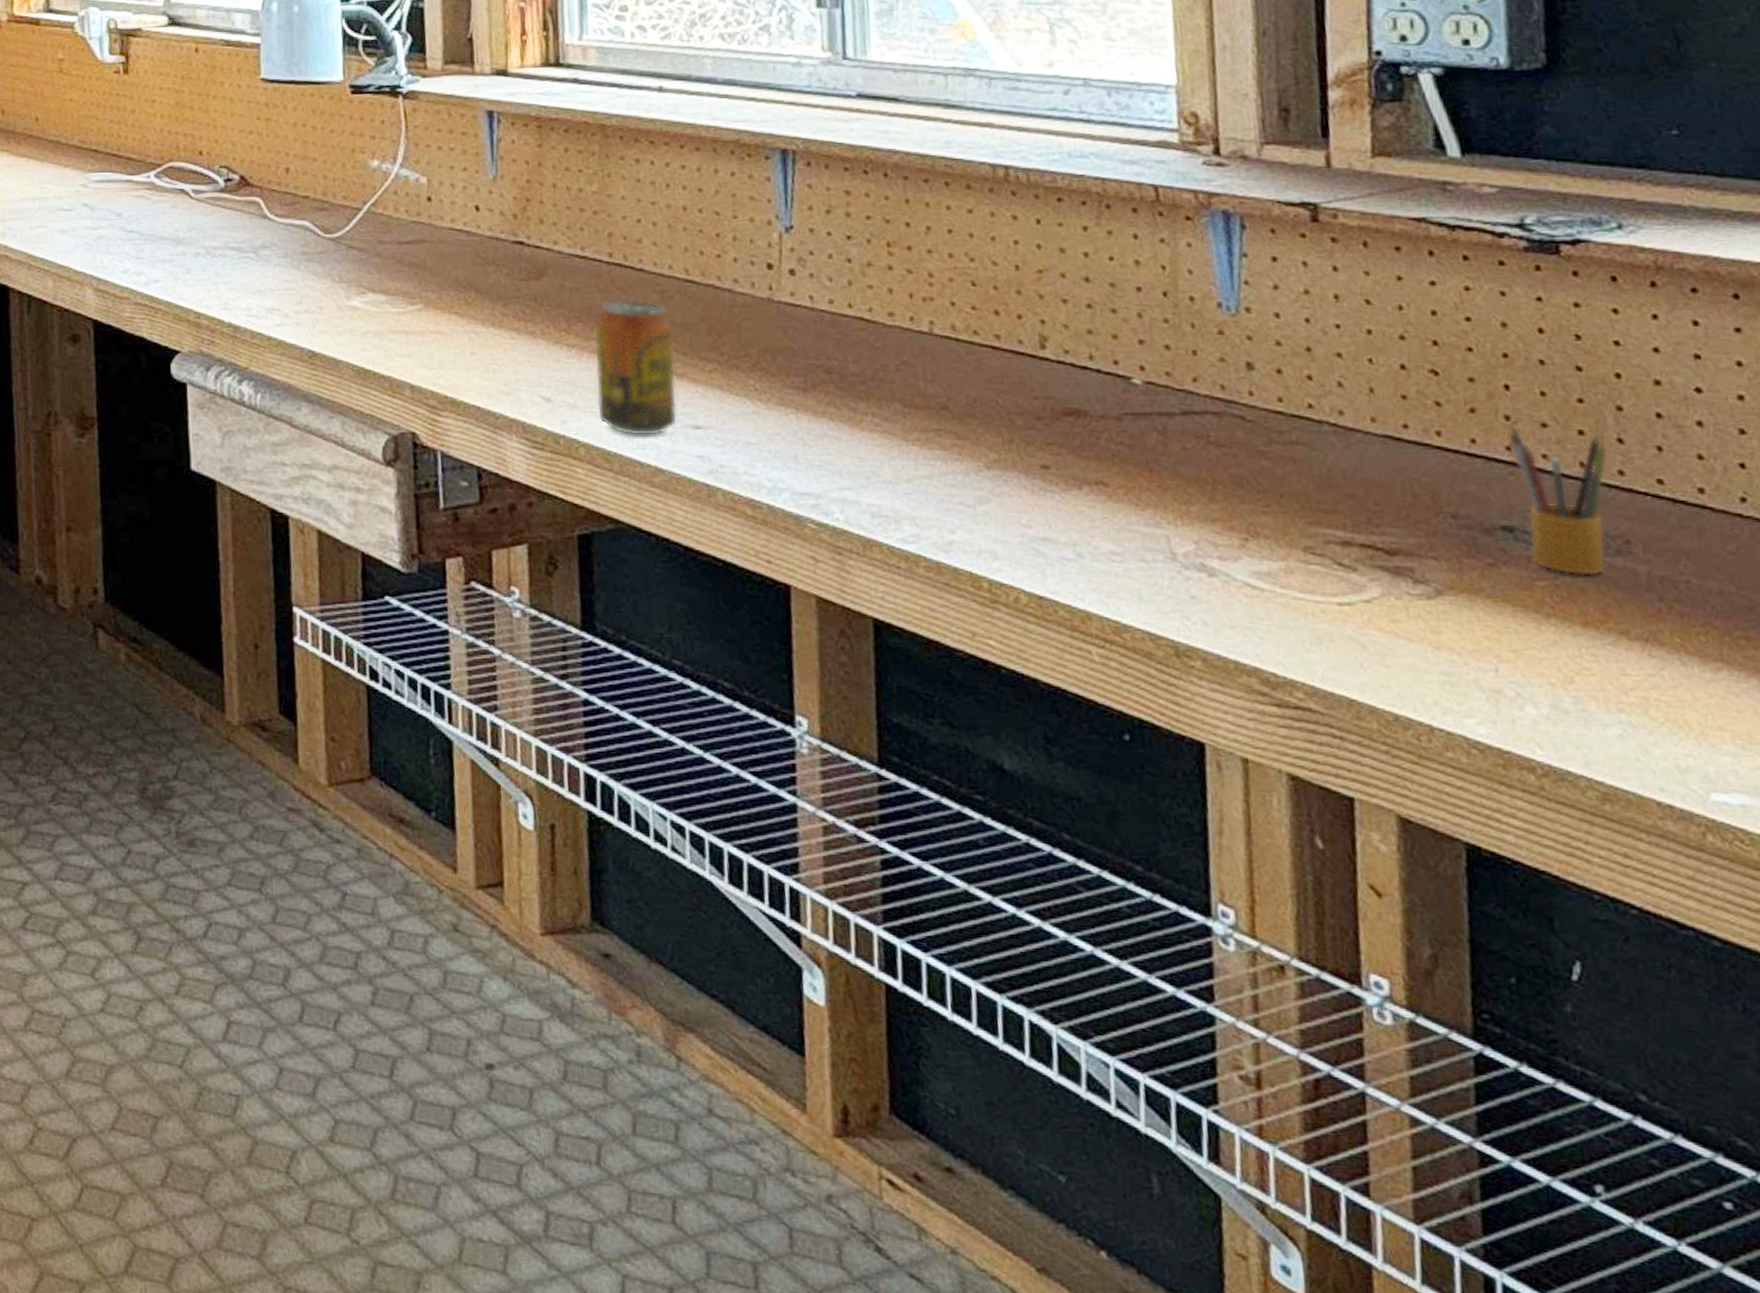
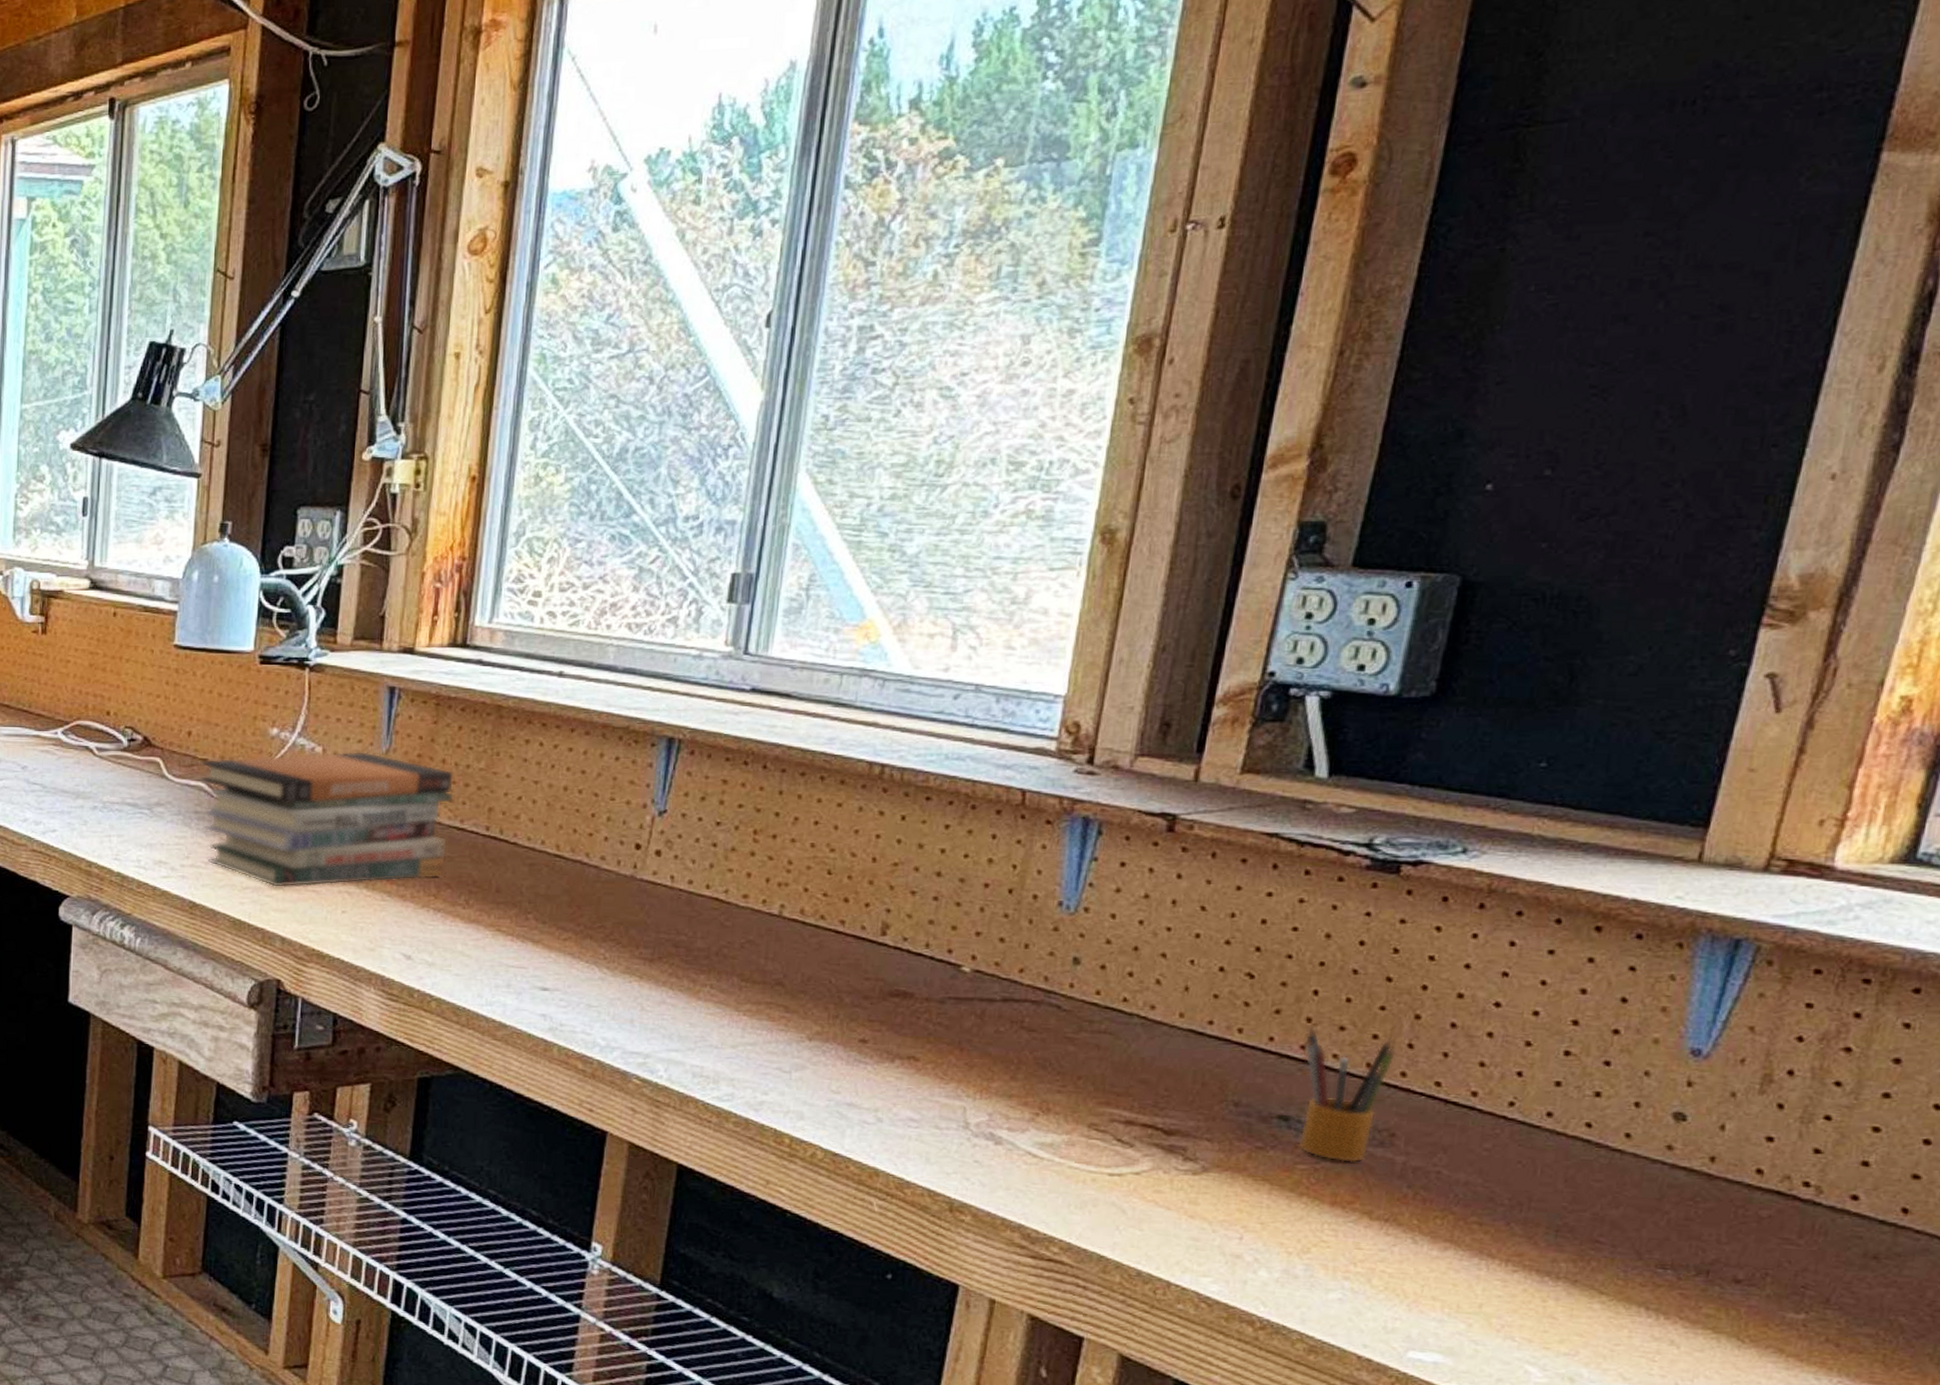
book stack: none [304,179,573,331] -> present [200,750,455,888]
beverage can: present [593,299,678,437] -> none [452,869,537,995]

